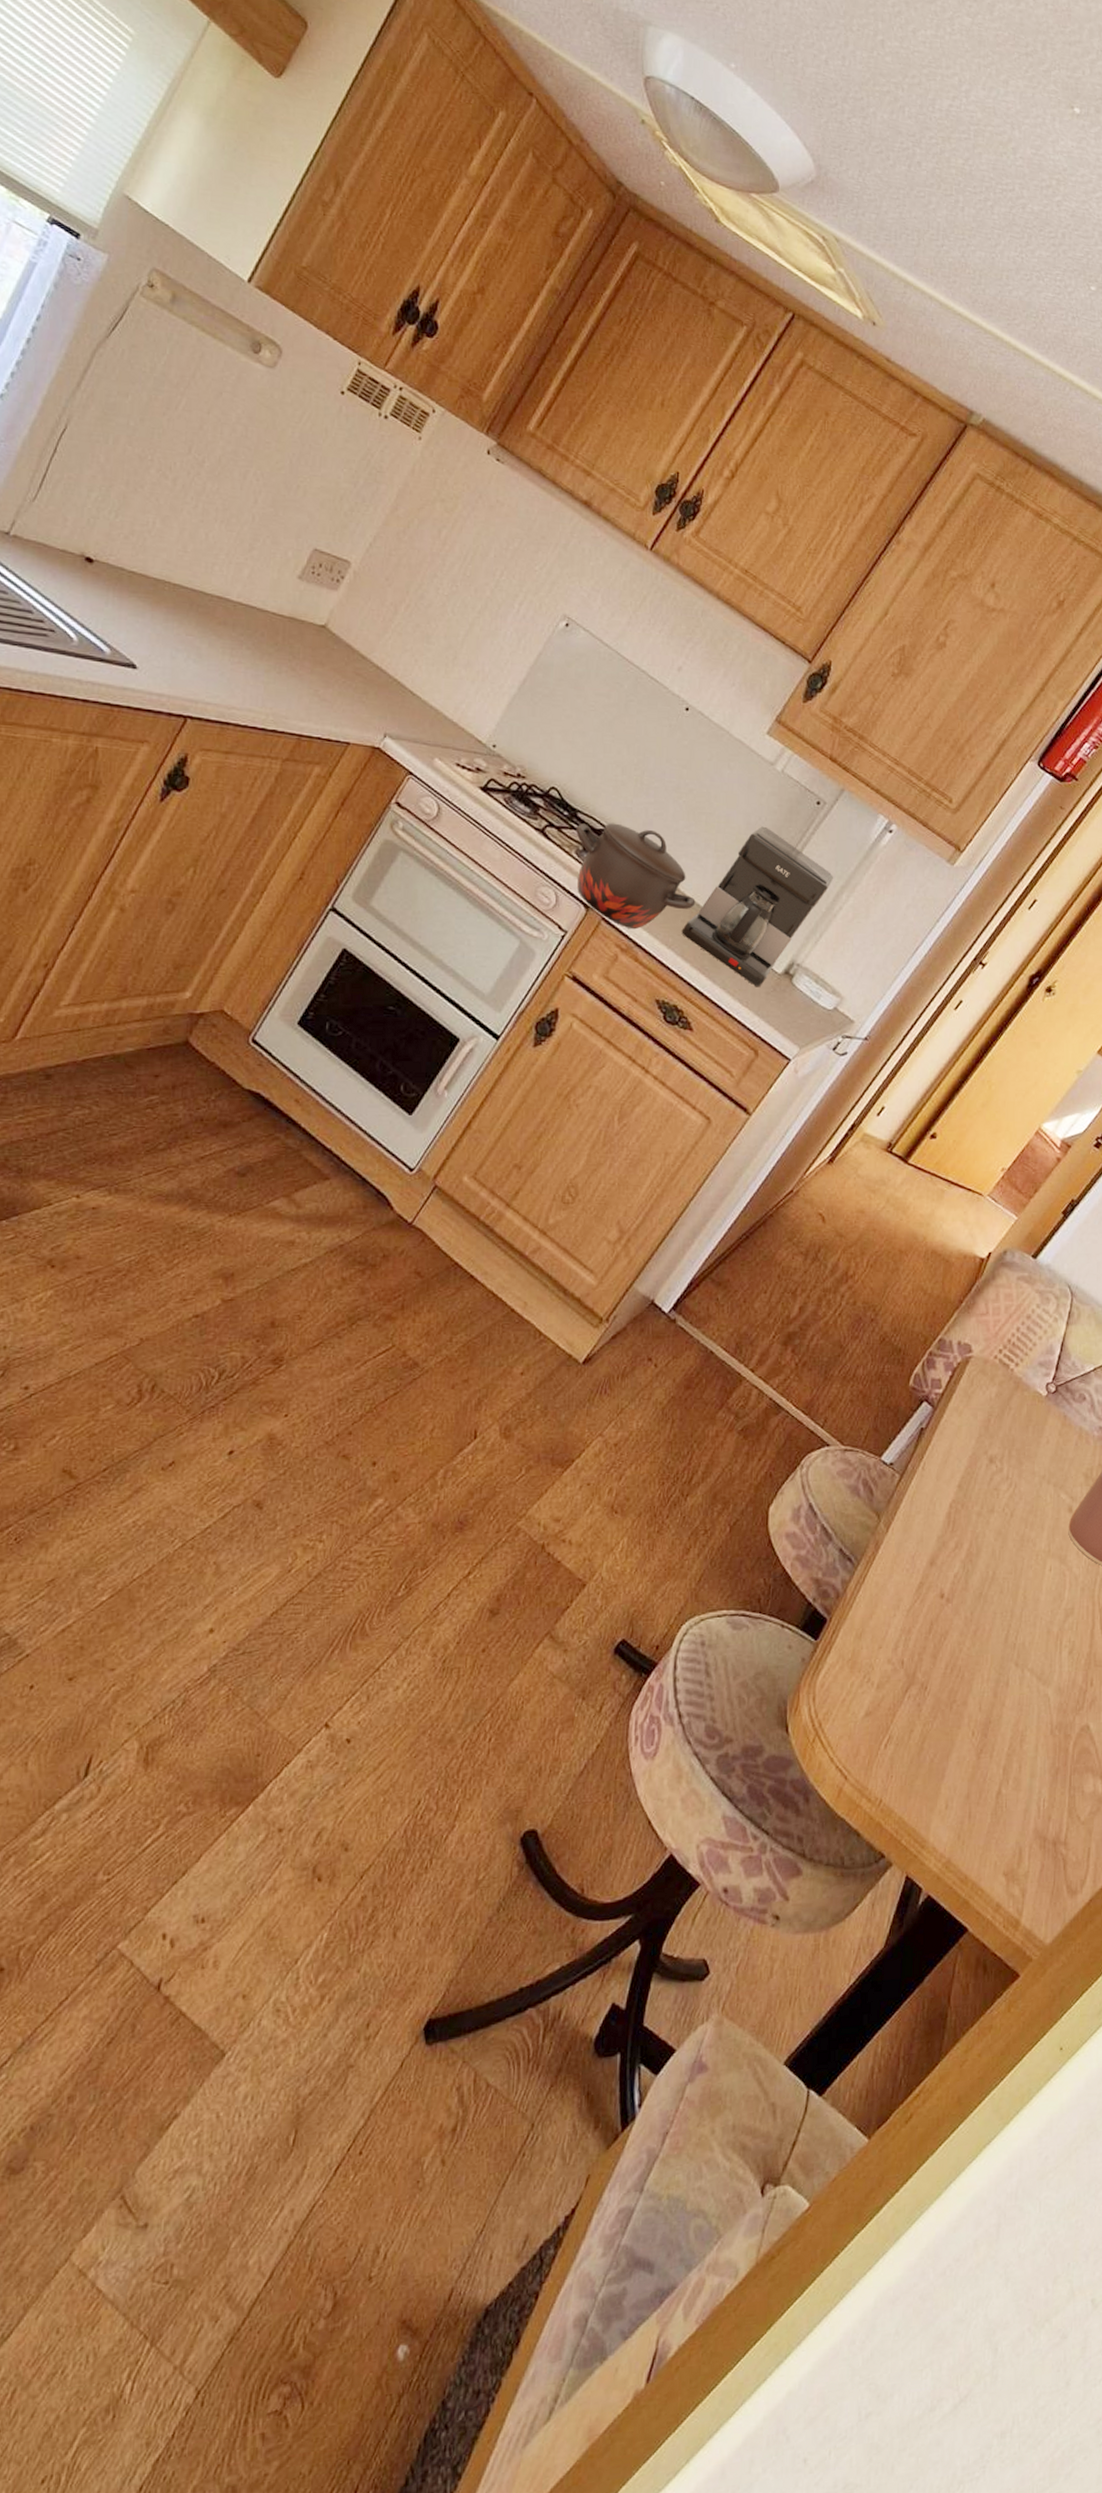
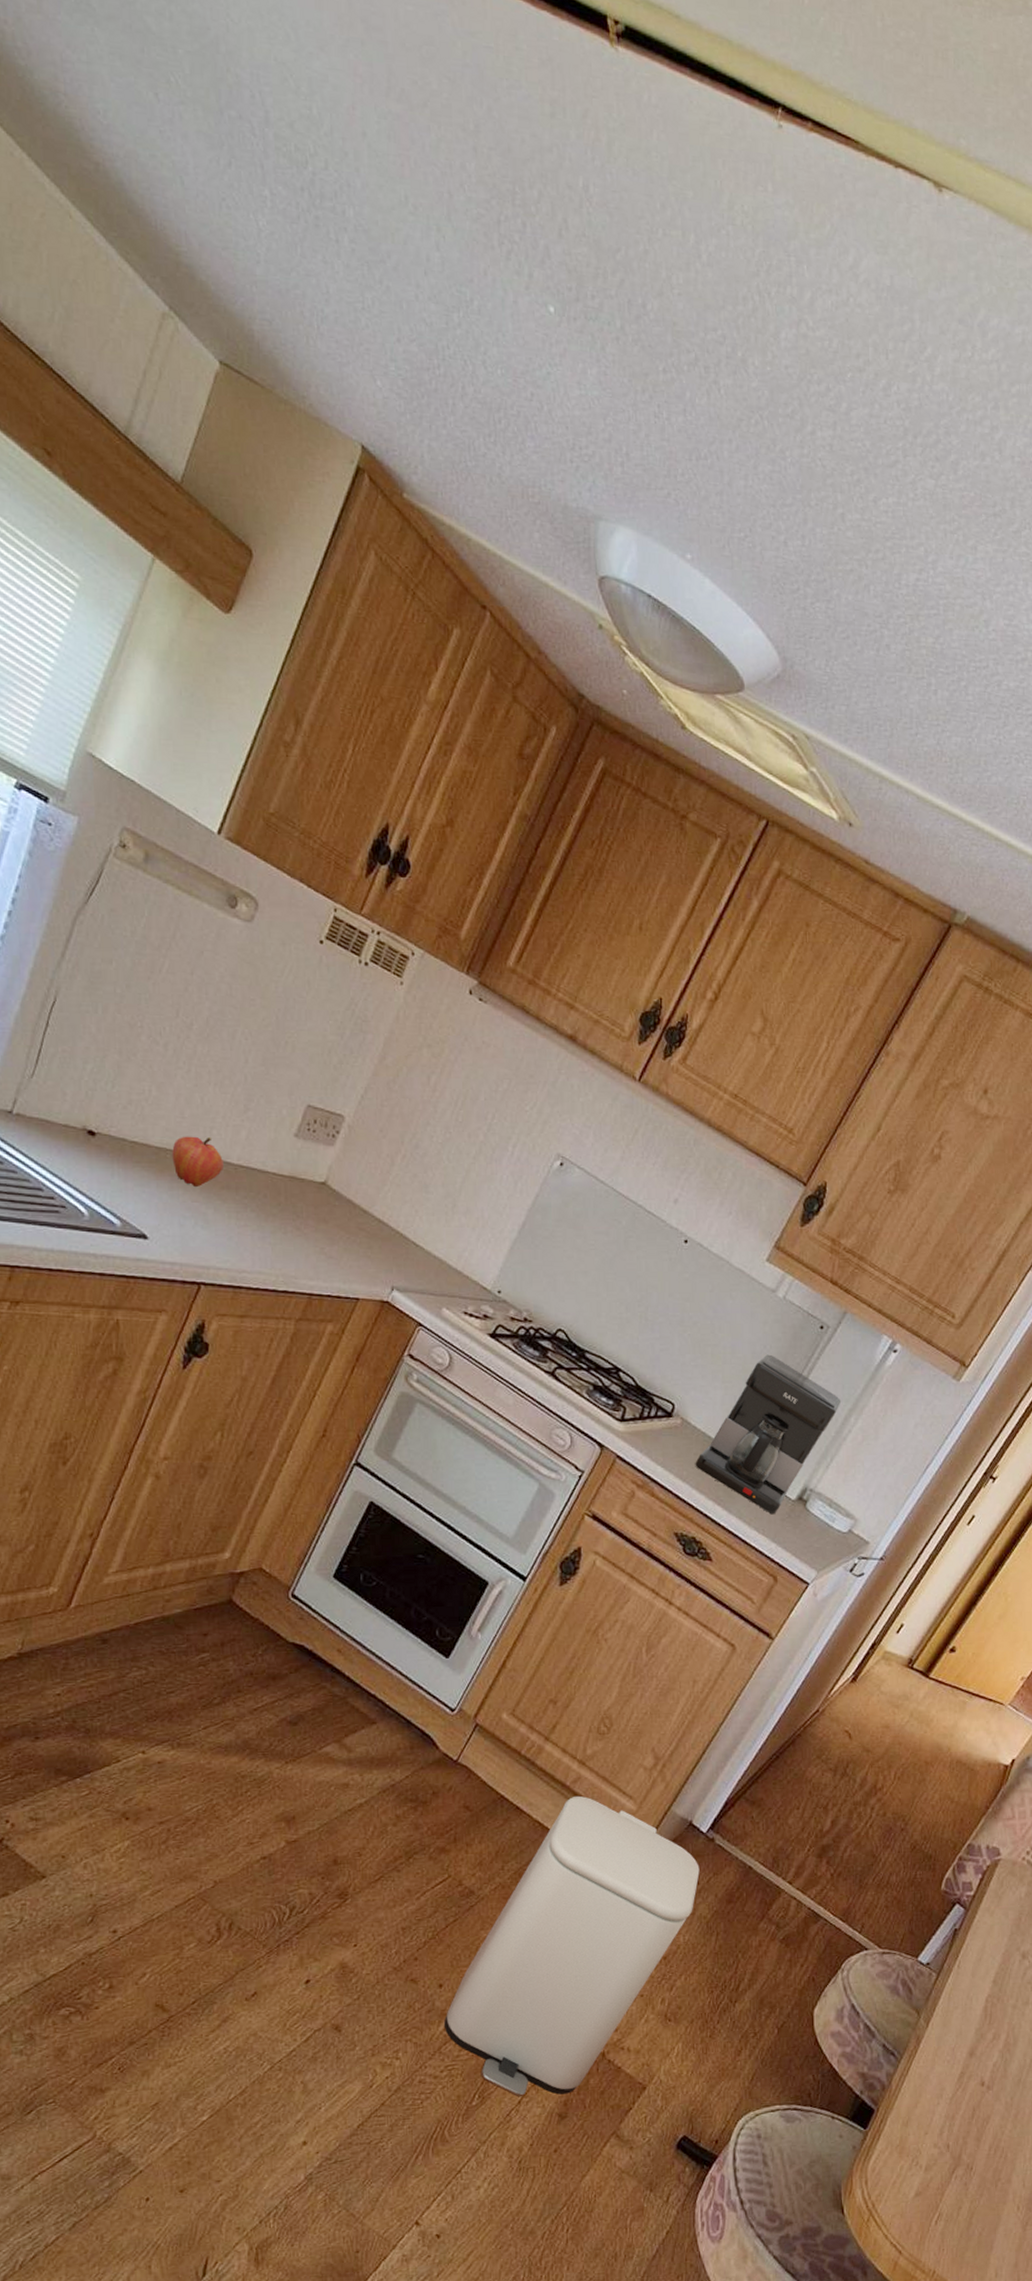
fruit: none [170,569,223,621] -> present [172,1136,224,1187]
pedal bin: none [375,1267,659,1590] -> present [444,1795,700,2097]
cooking pot: present [576,823,696,930] -> none [585,1361,707,1465]

